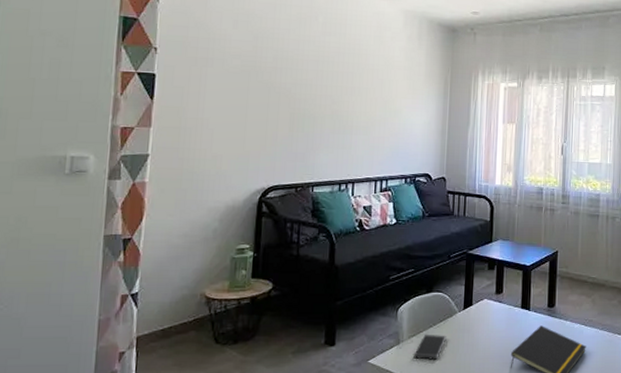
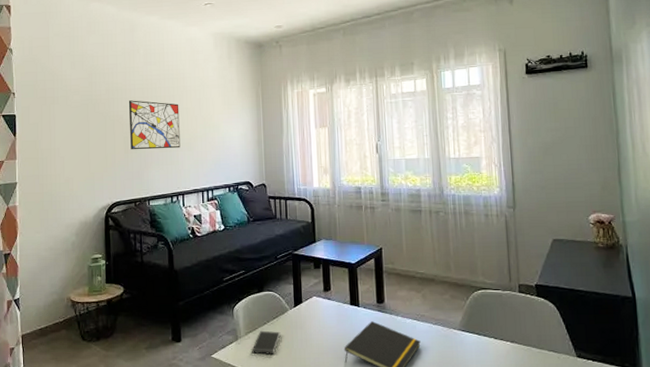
wall art: none [297,72,358,131] -> present [128,100,181,150]

